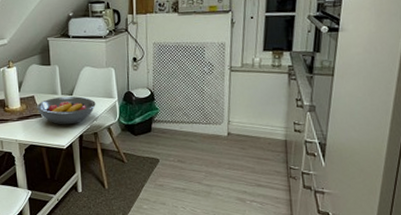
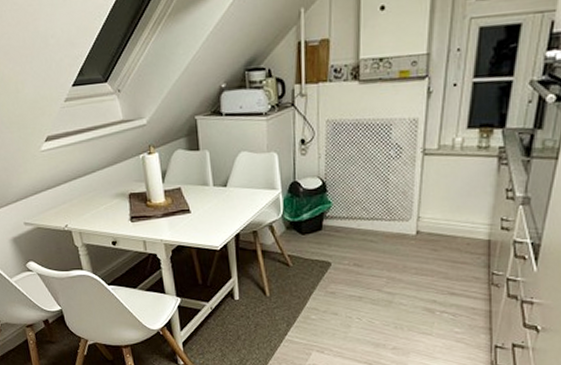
fruit bowl: present [36,96,96,125] -> none [183,187,255,222]

